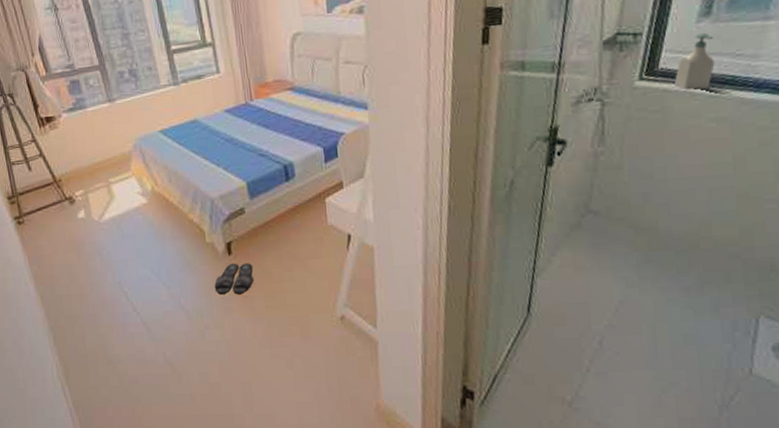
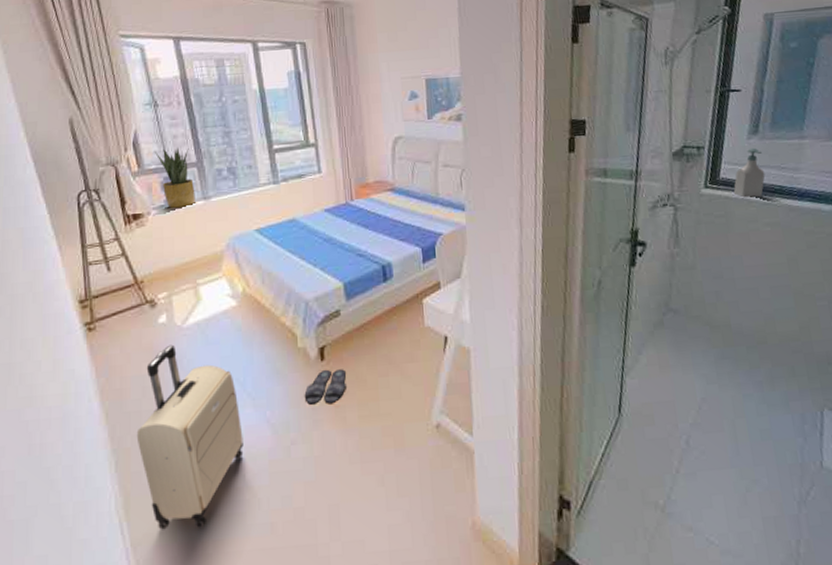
planter: none [60,50,101,111] -> present [155,147,195,208]
suitcase: none [68,237,163,395] -> present [136,344,244,530]

